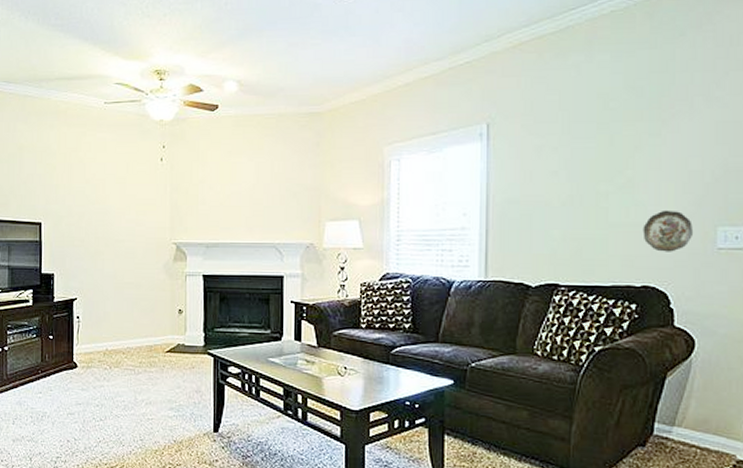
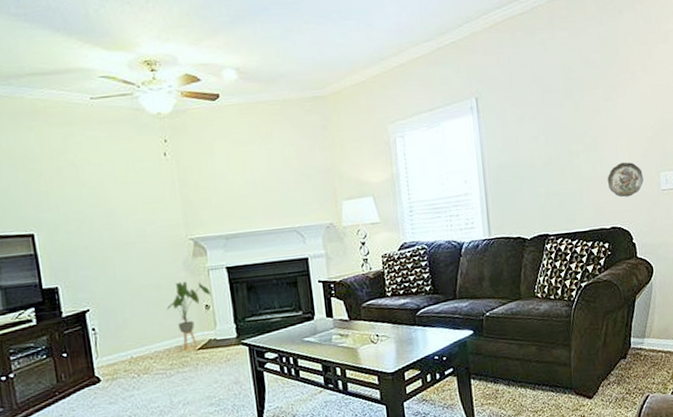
house plant: none [143,283,185,351] -> present [166,281,211,350]

